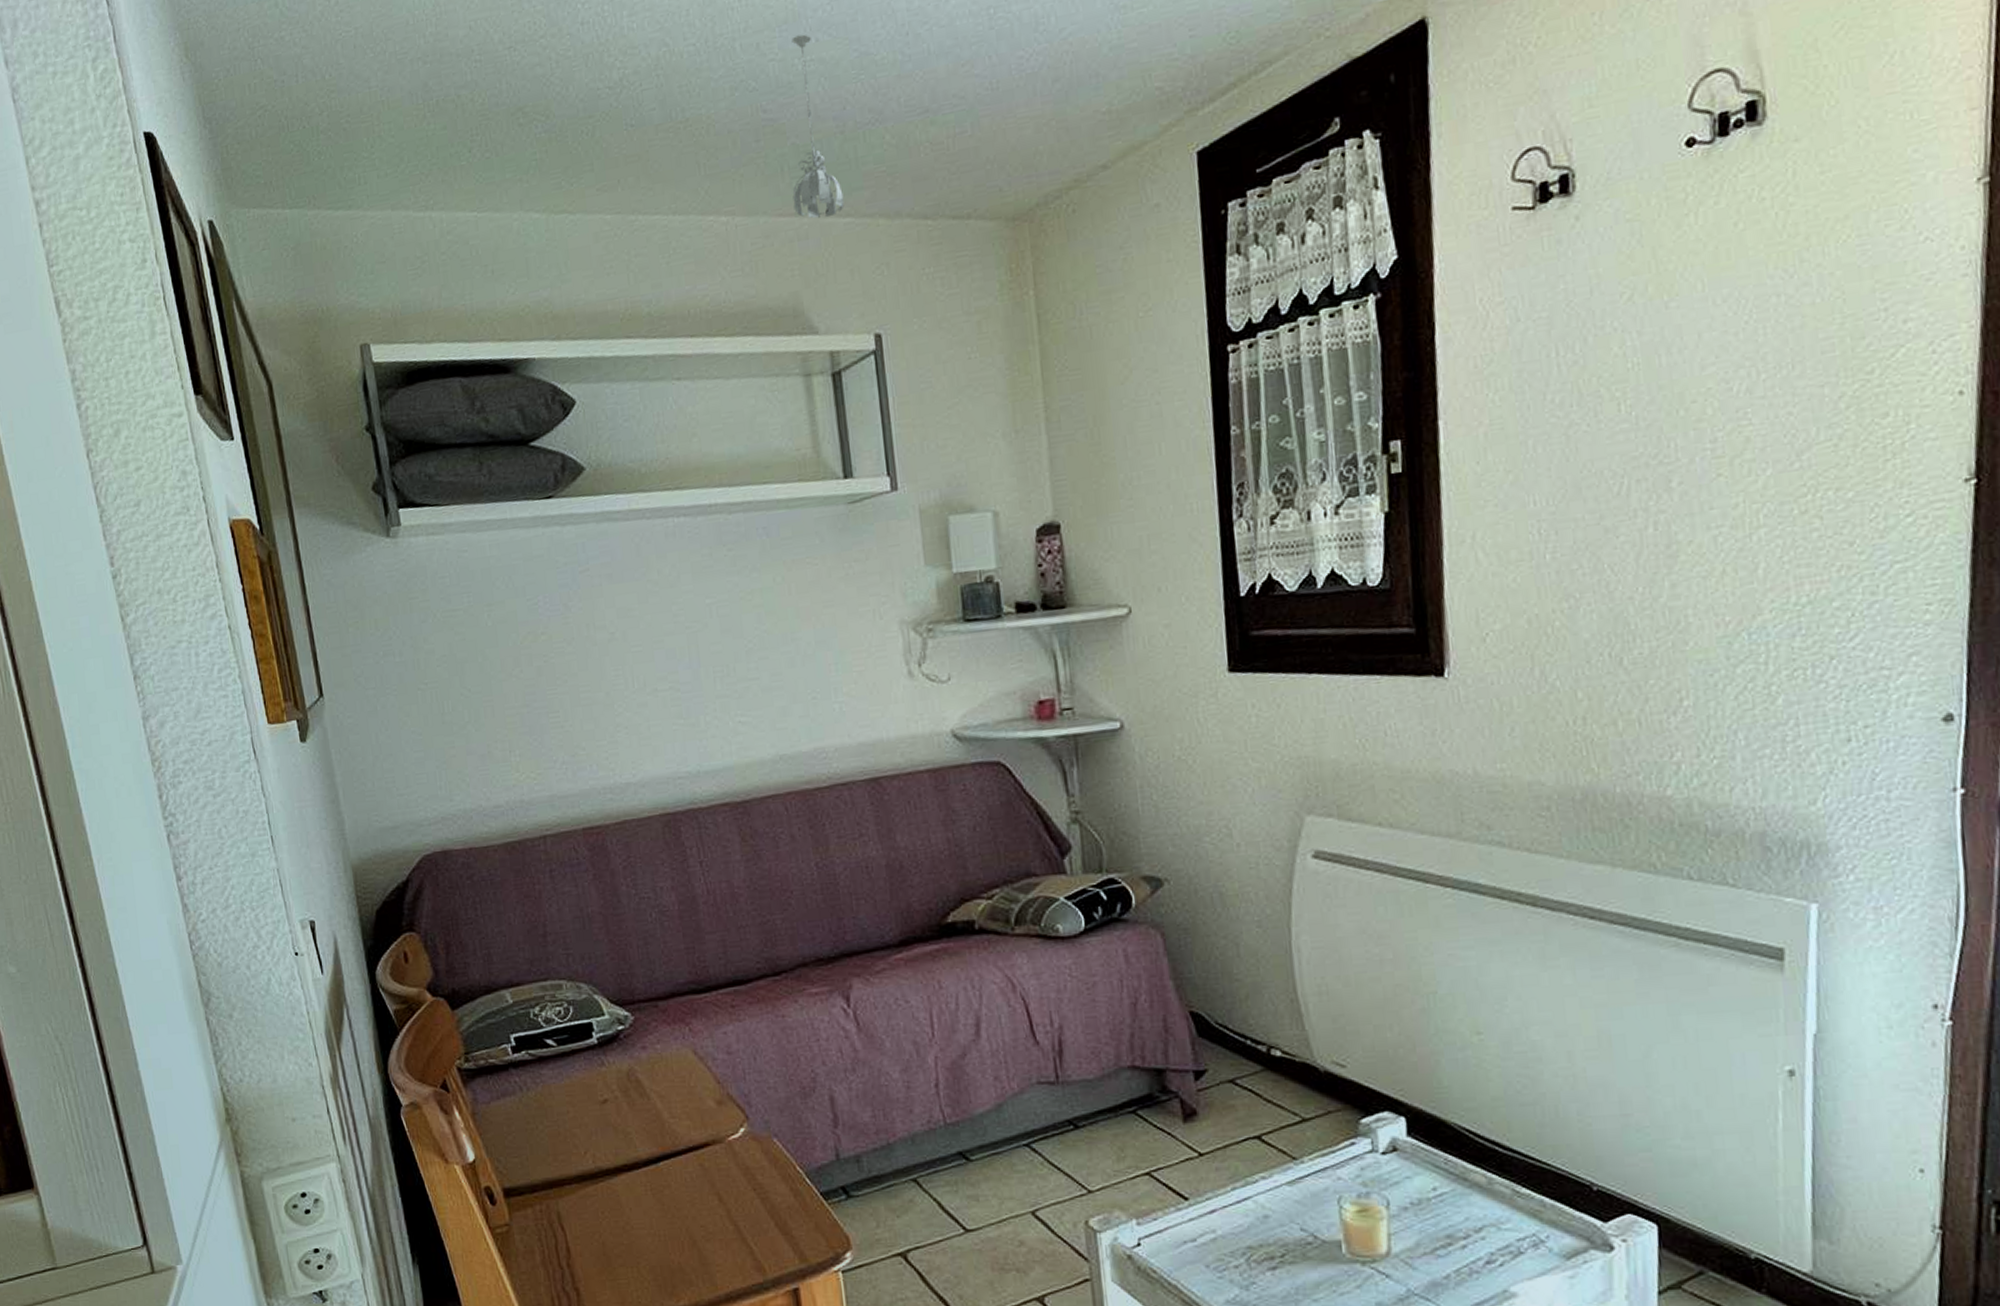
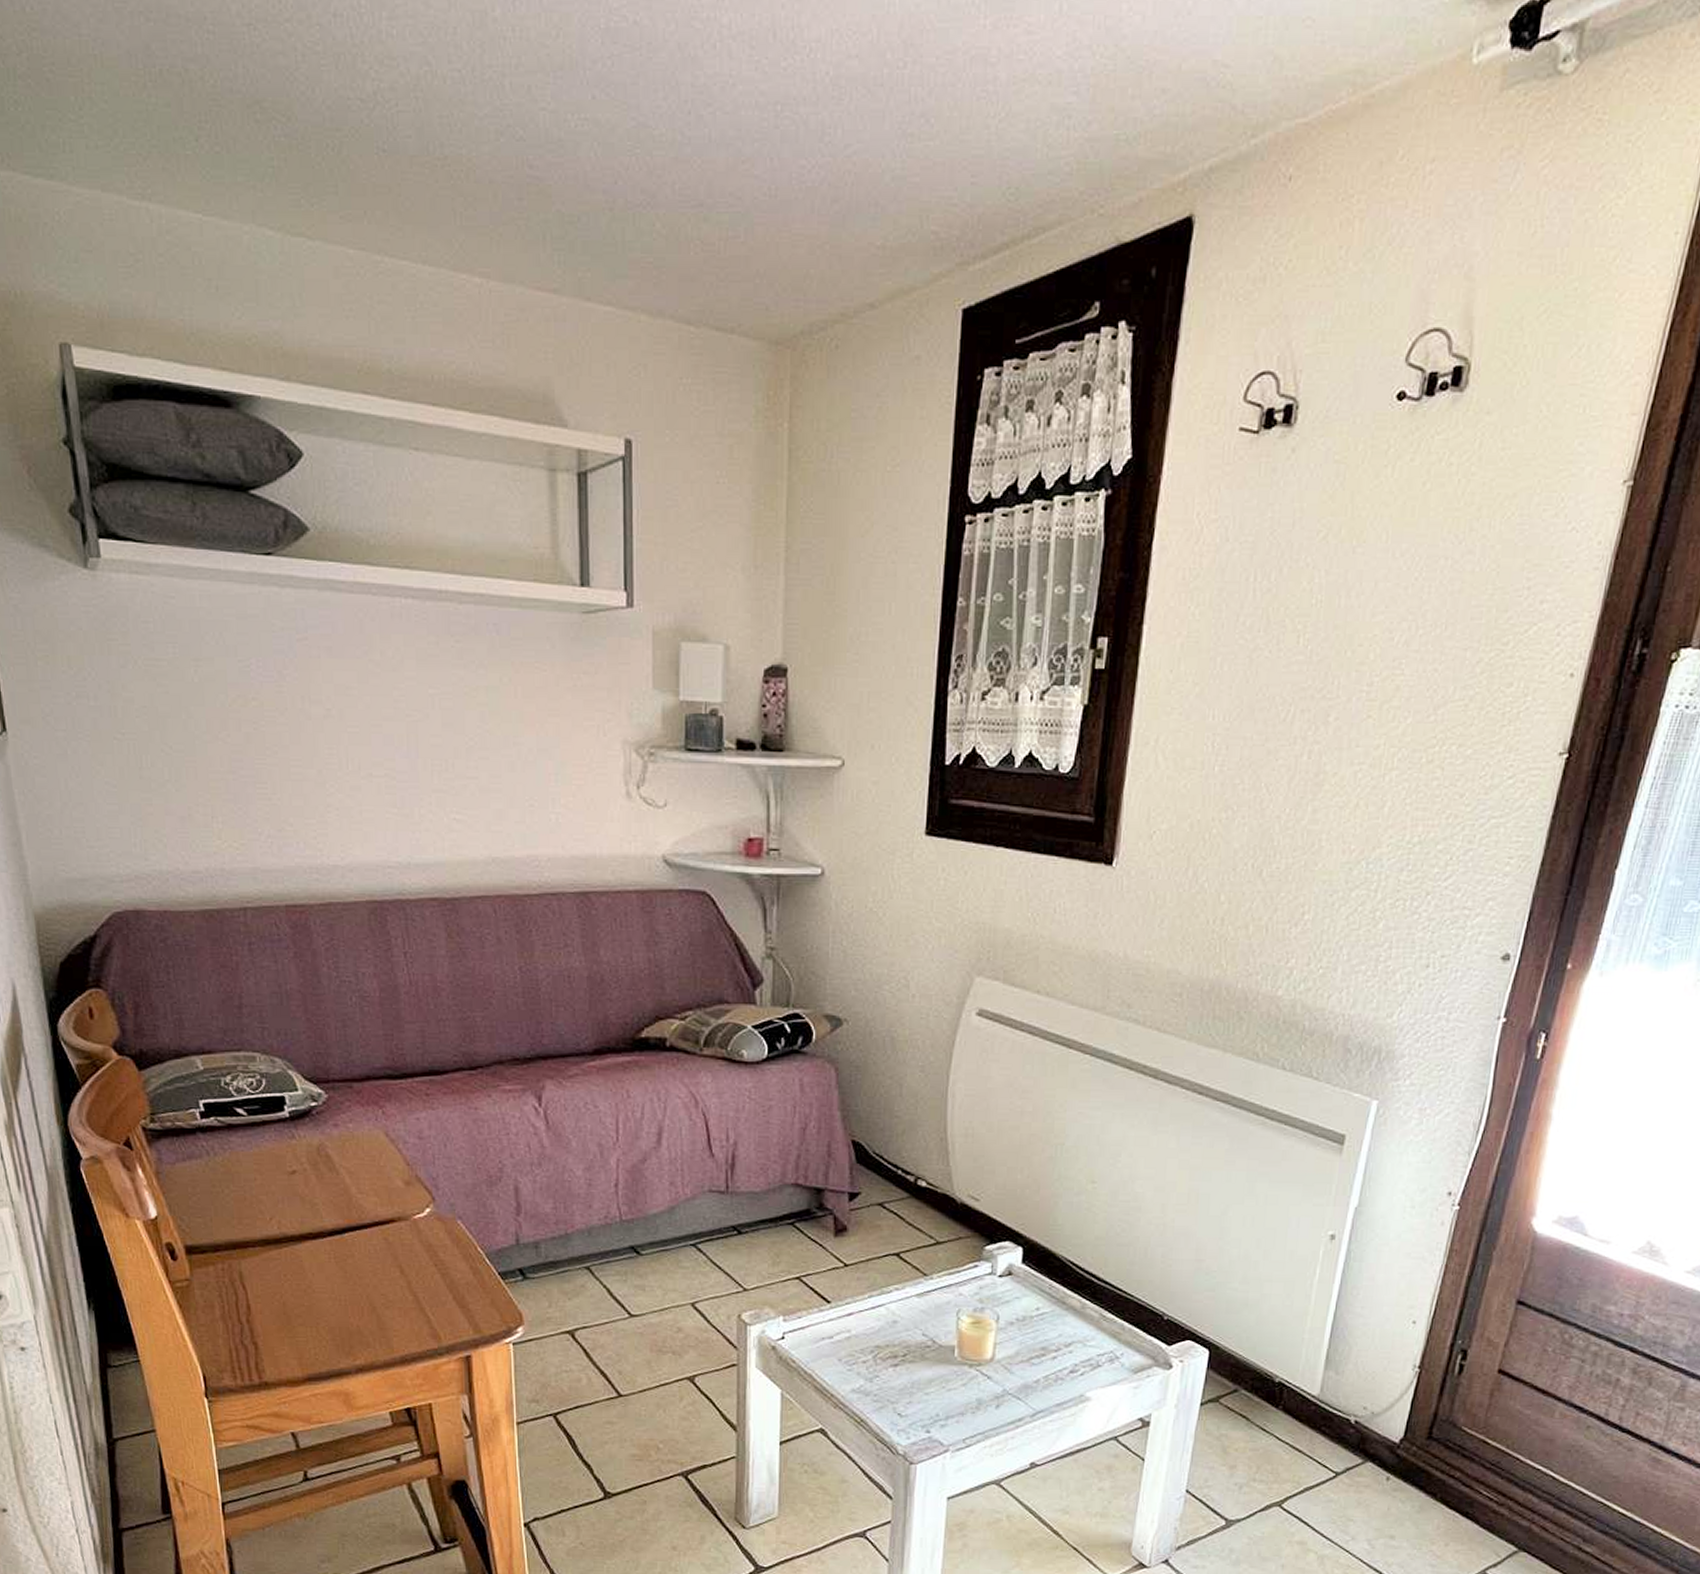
pendant light: present [791,34,844,219] -> none [553,87,606,300]

